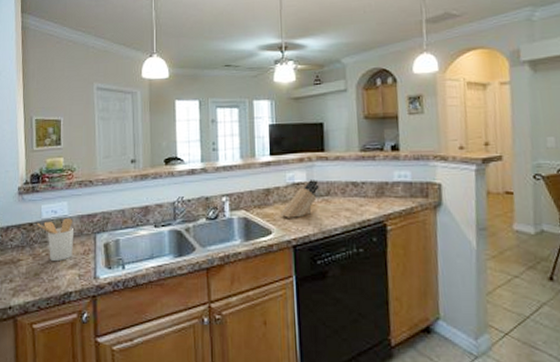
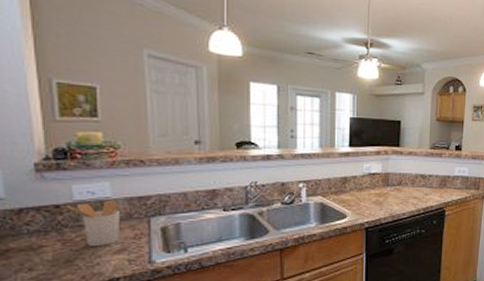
knife block: present [281,180,319,218] -> none [356,171,393,204]

